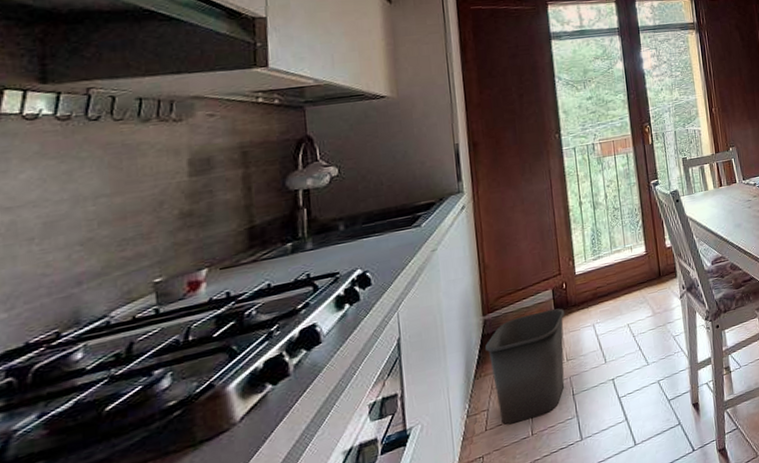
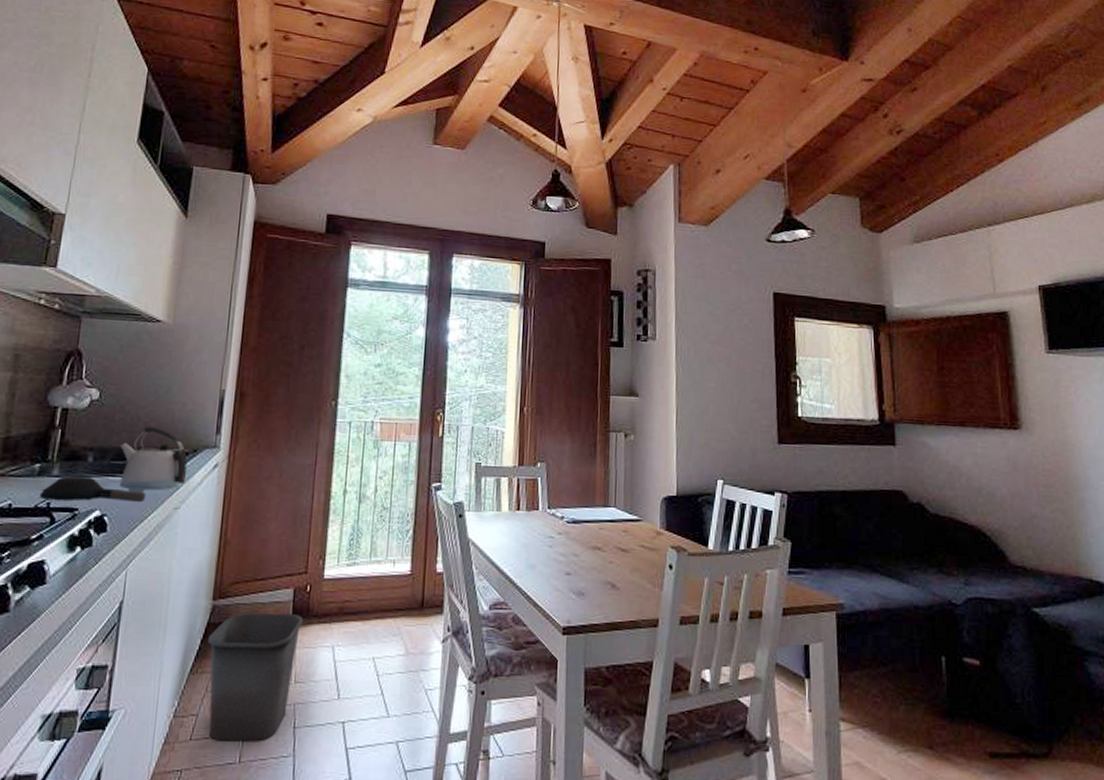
frying pan: none [297,242,403,273] -> present [39,475,146,503]
kettle: none [369,187,437,247] -> present [119,425,187,492]

